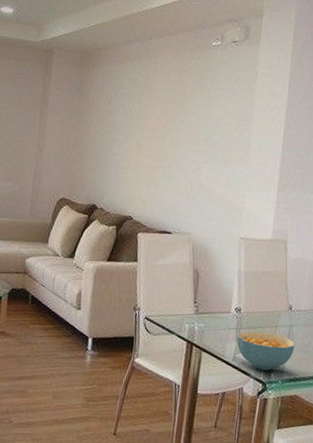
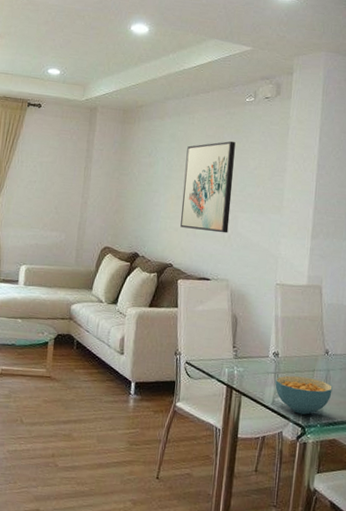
wall art: none [141,88,200,185] -> present [180,141,236,234]

